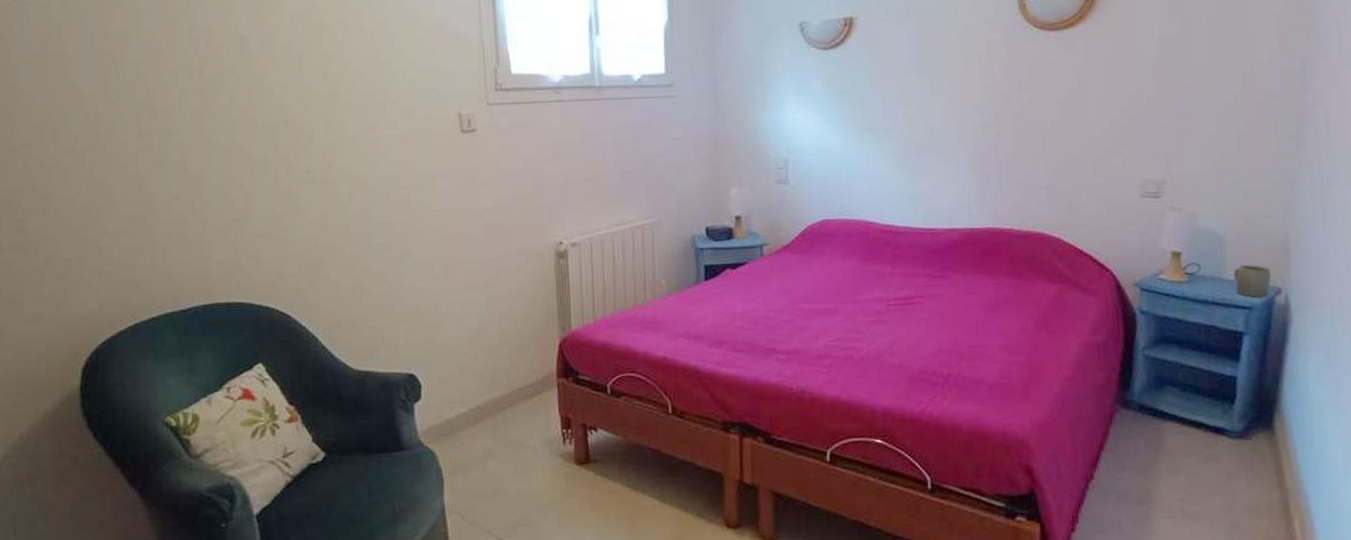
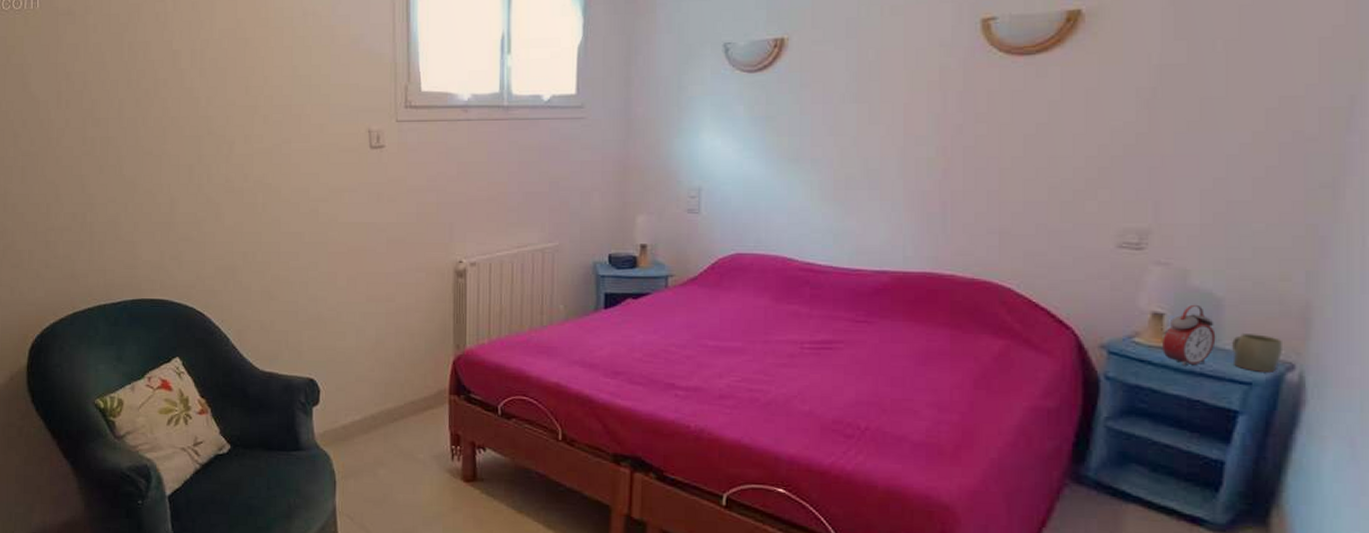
alarm clock: none [1181,242,1222,297] -> present [1162,304,1216,366]

